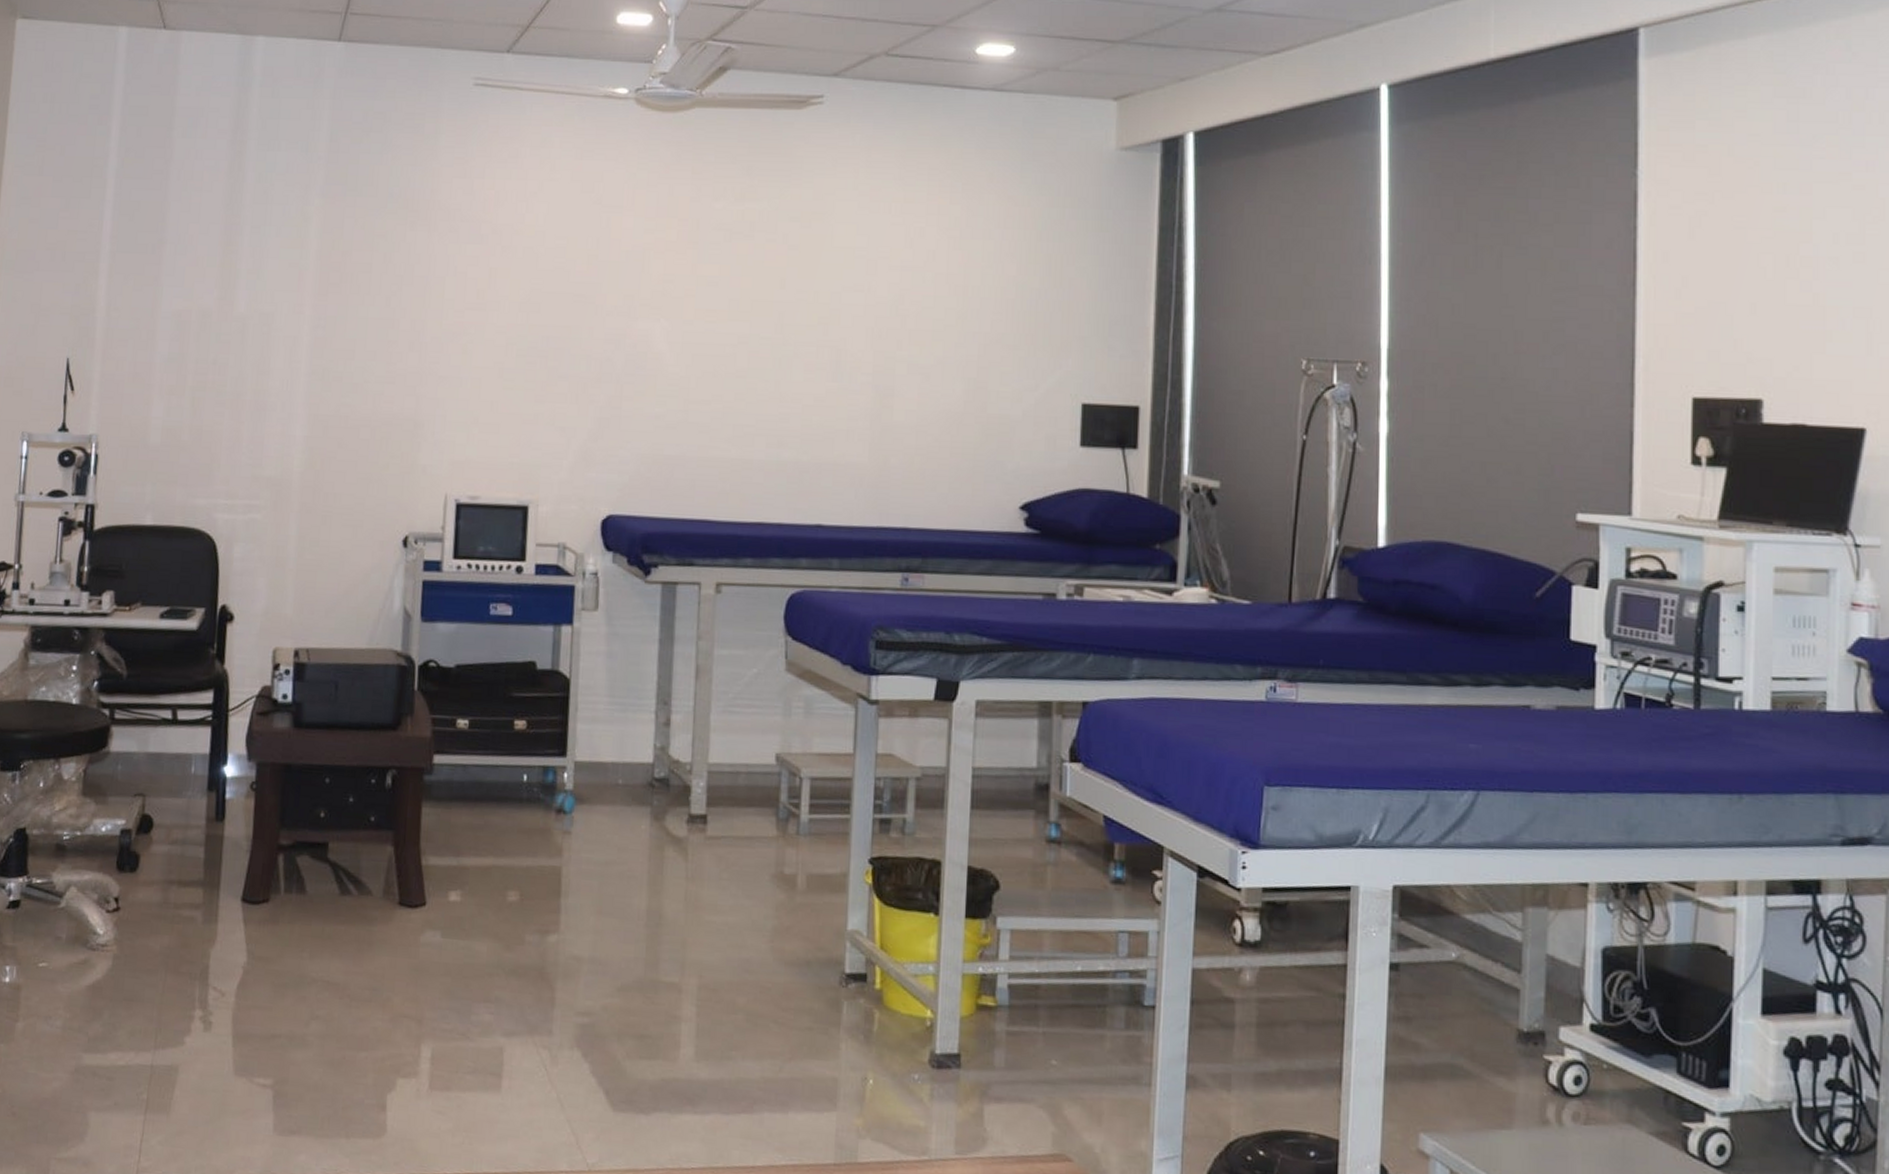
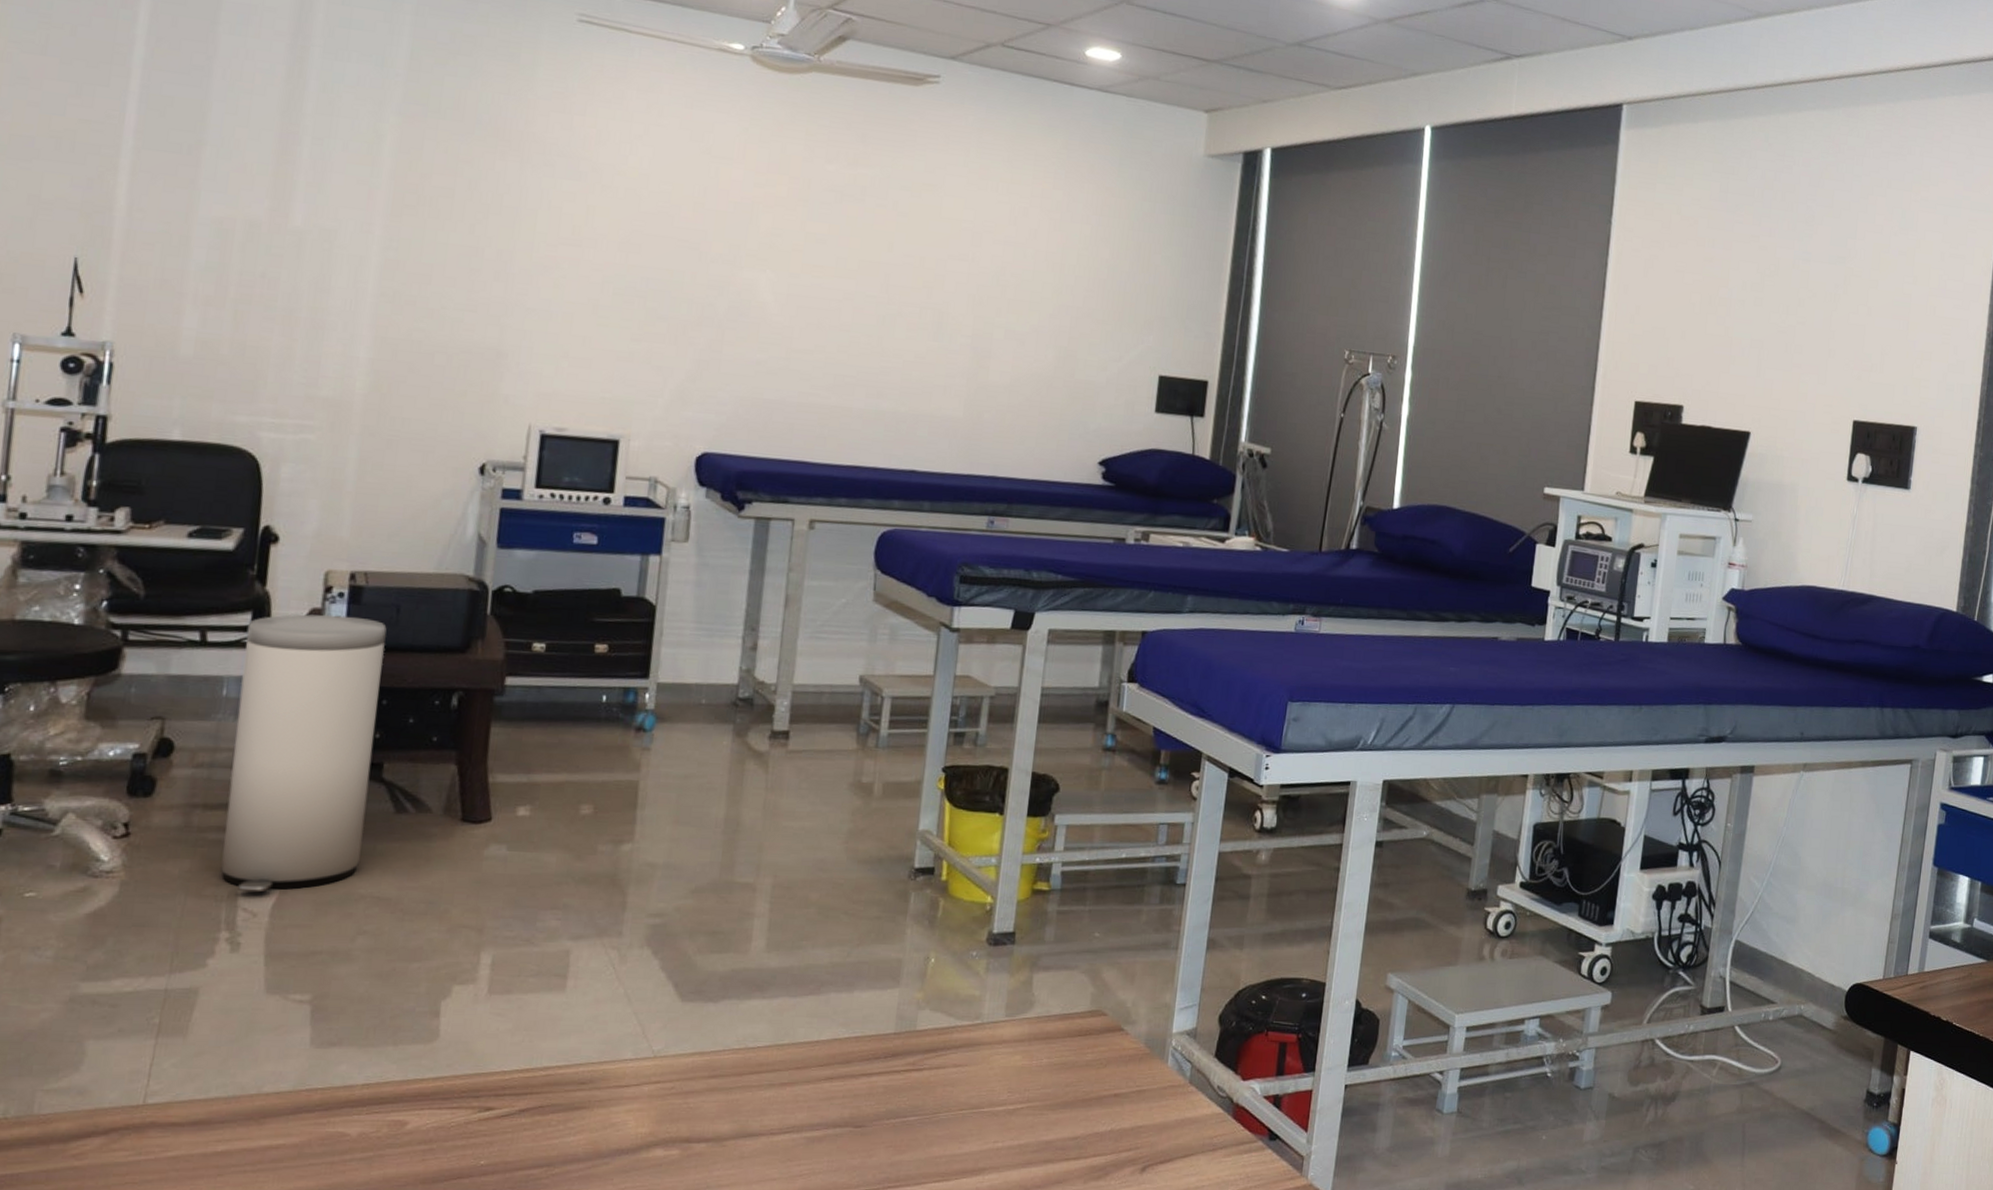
pedal bin: none [194,692,327,972] -> present [221,614,387,893]

